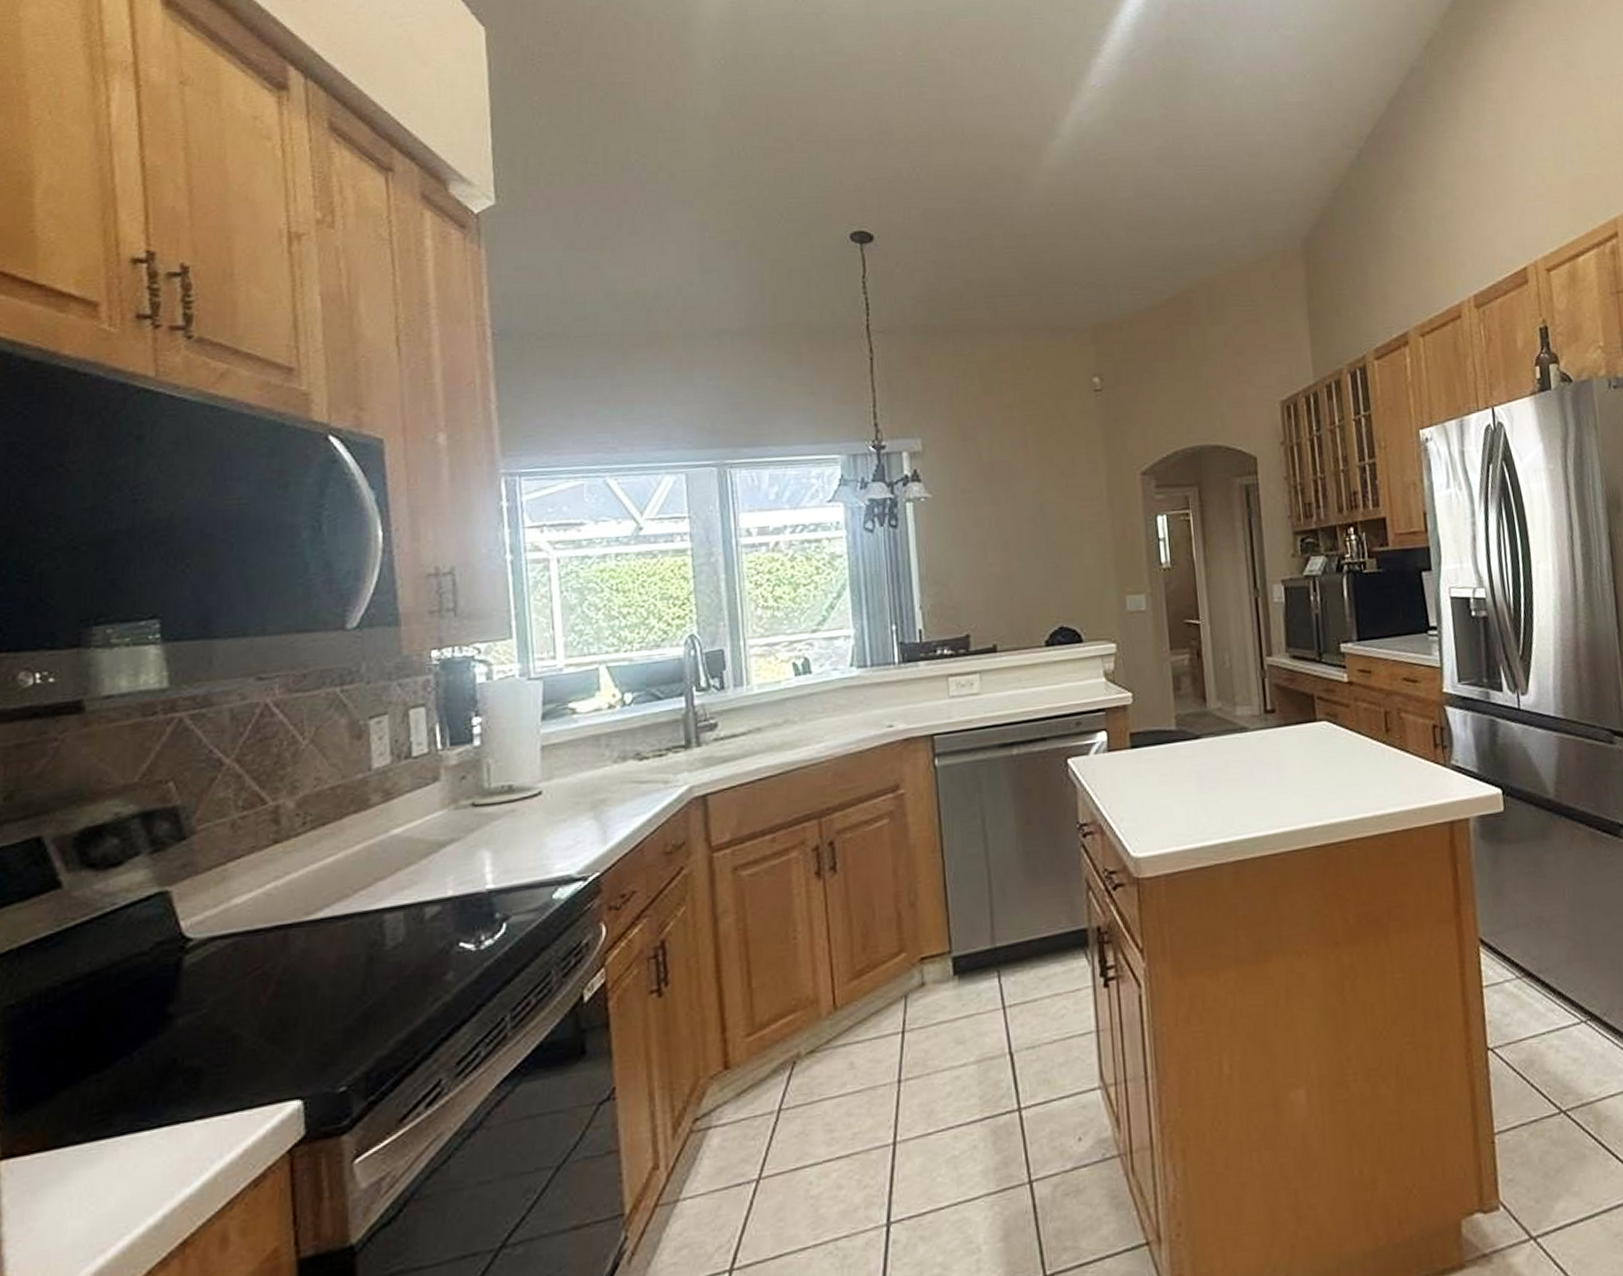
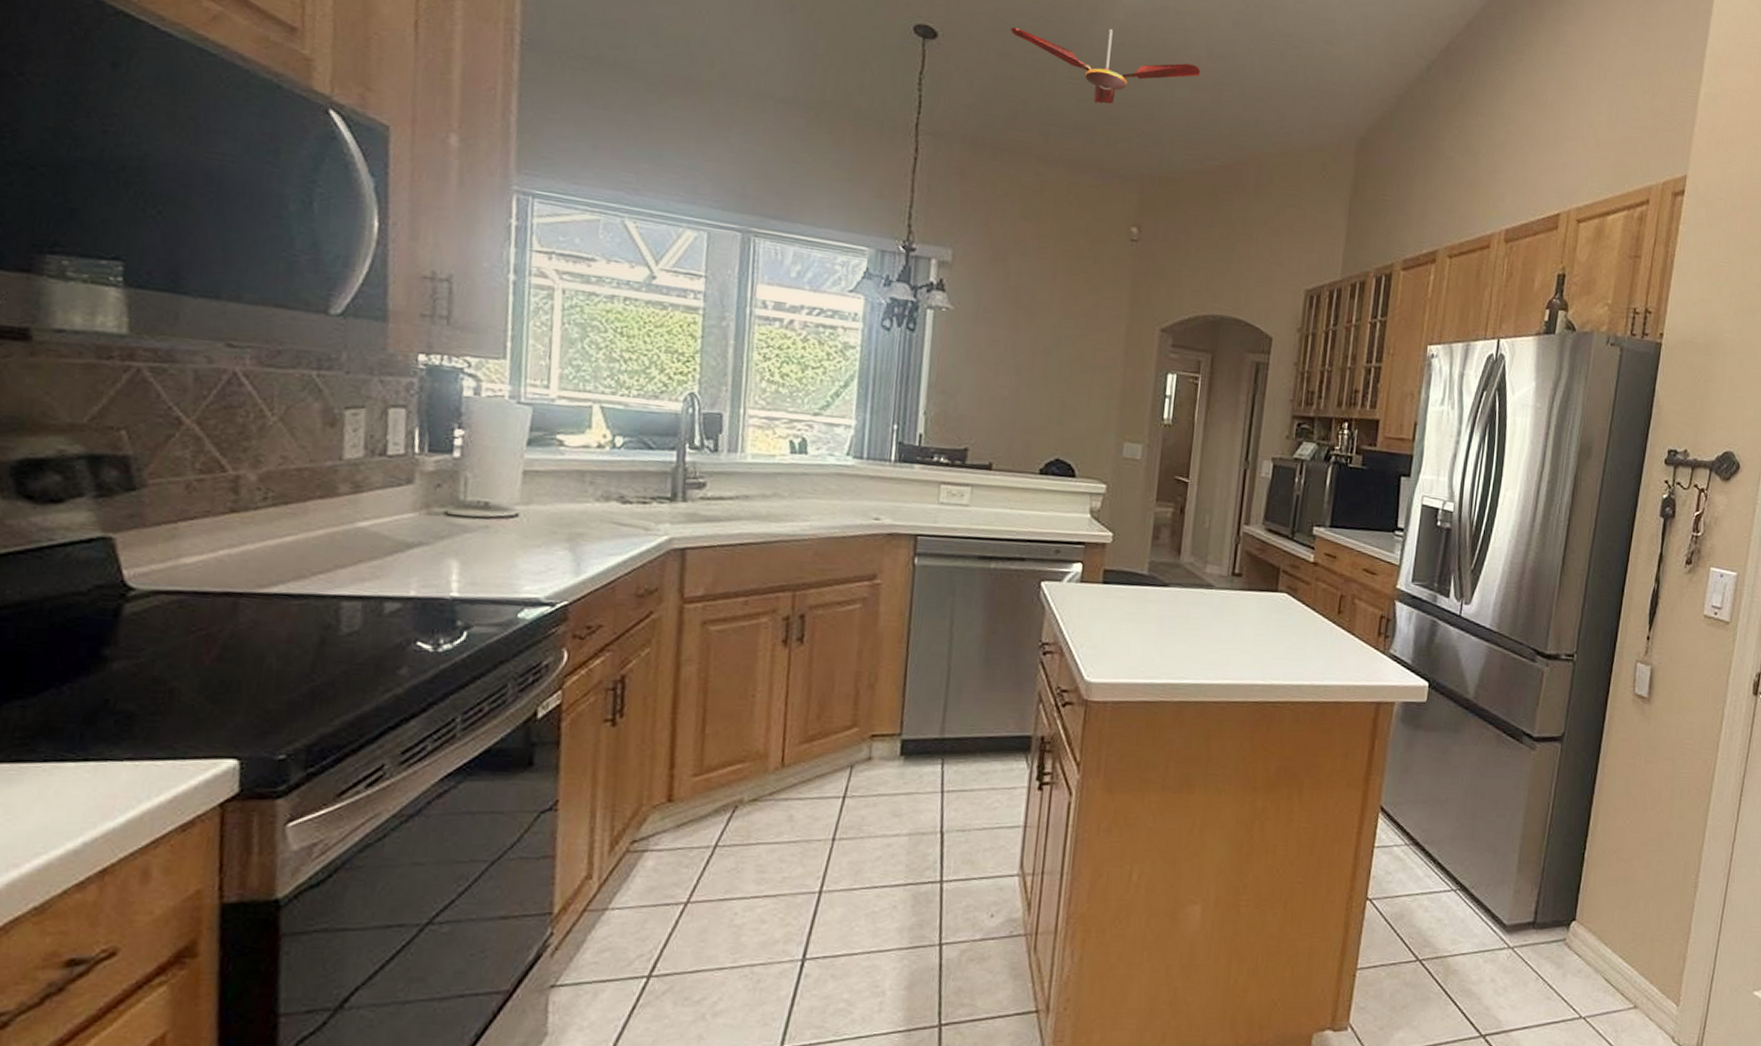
ceiling fan: none [942,192,1132,267] -> present [1011,27,1201,104]

